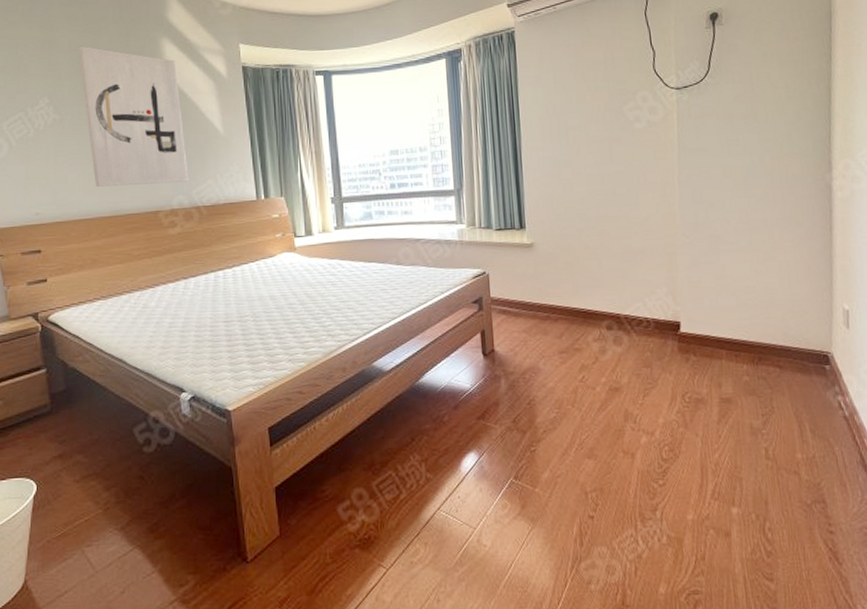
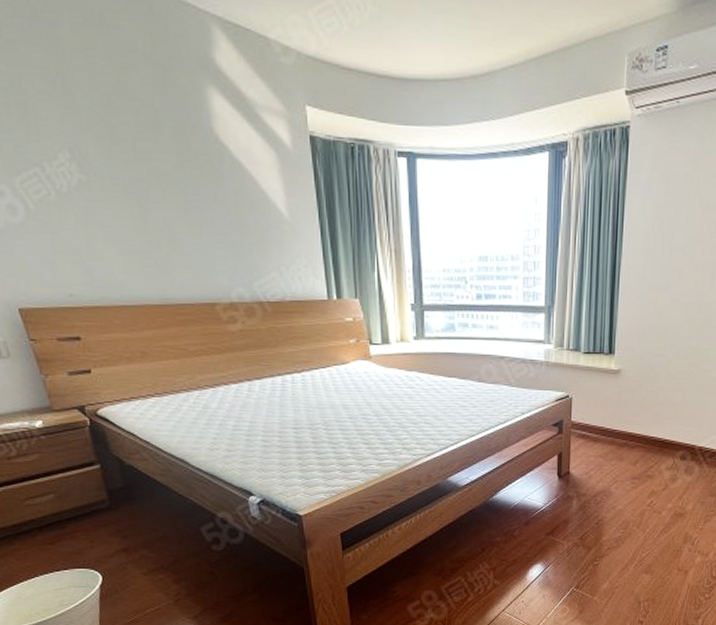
wall art: present [78,46,189,187] -> none [101,86,249,272]

